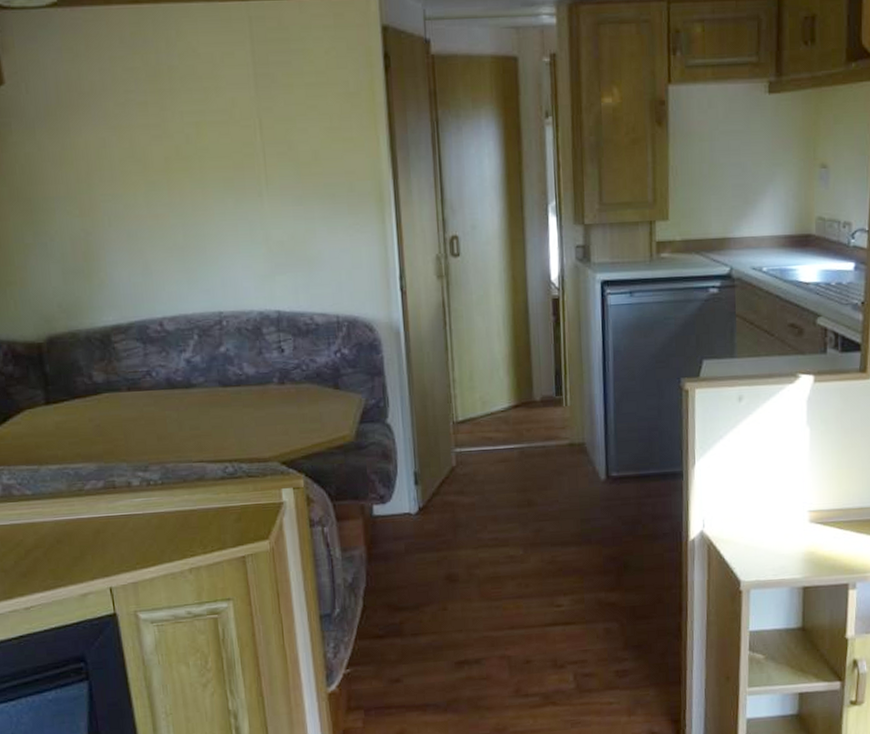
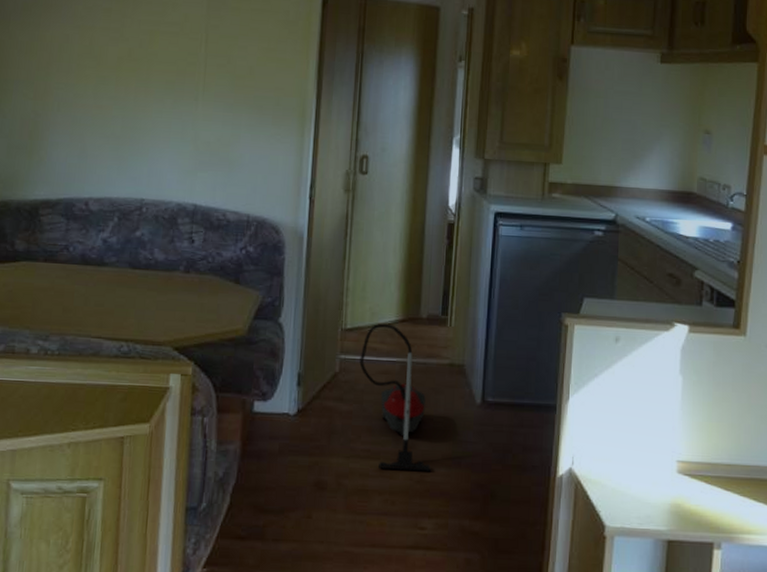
vacuum cleaner: none [476,411,562,555] -> present [359,323,432,472]

